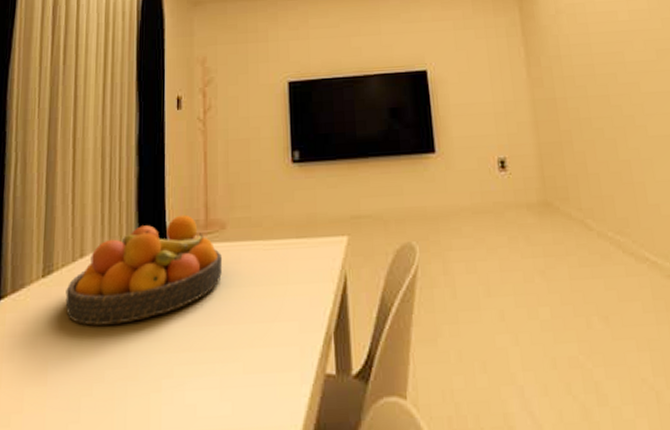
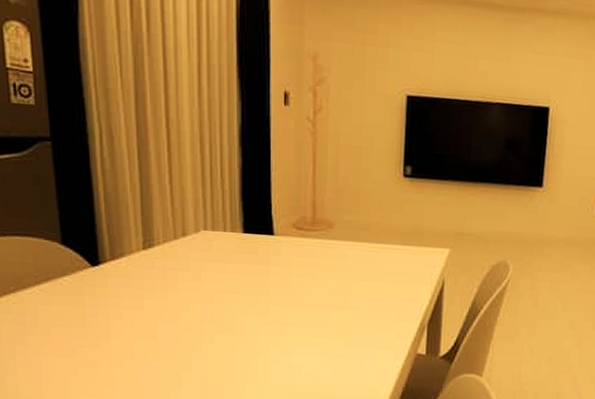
fruit bowl: present [65,214,222,326] -> none [169,210,328,298]

